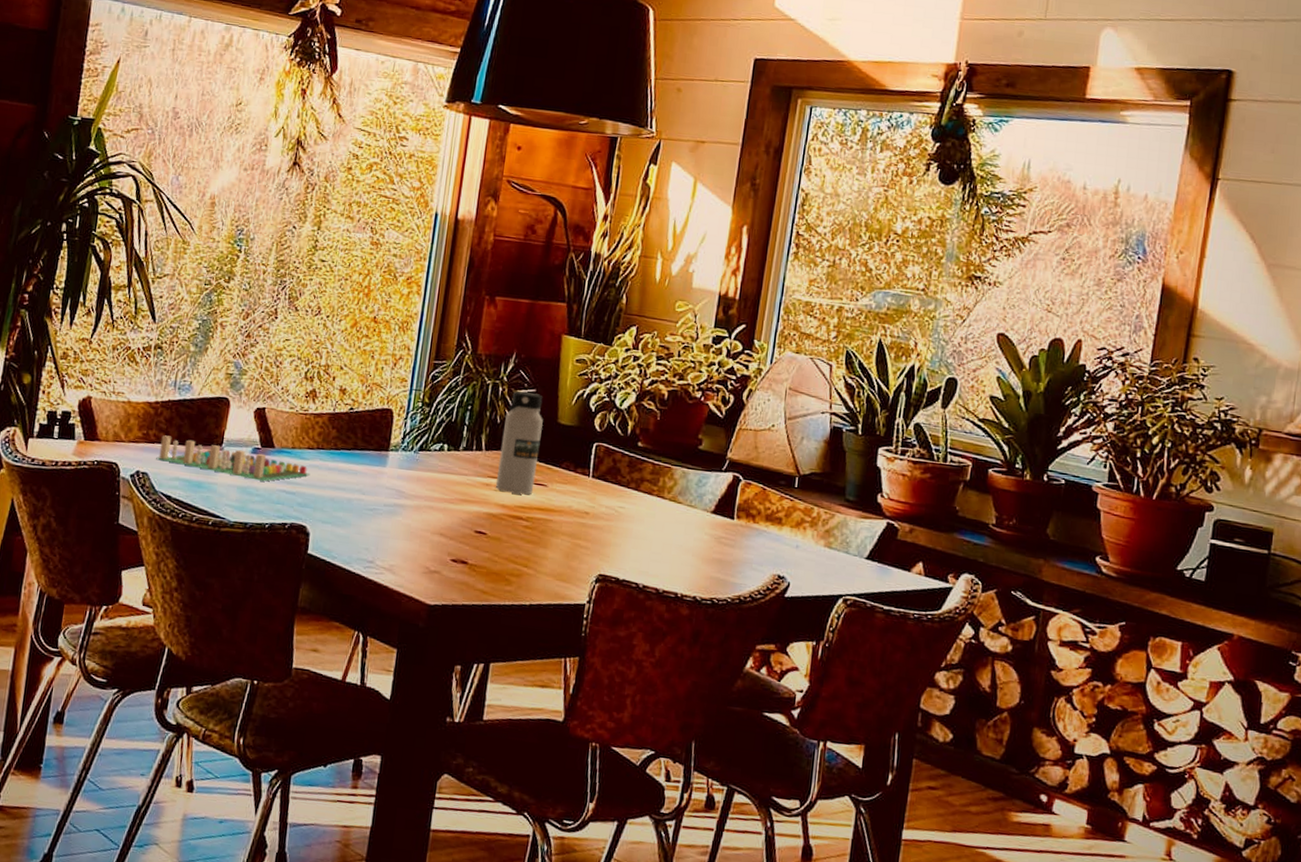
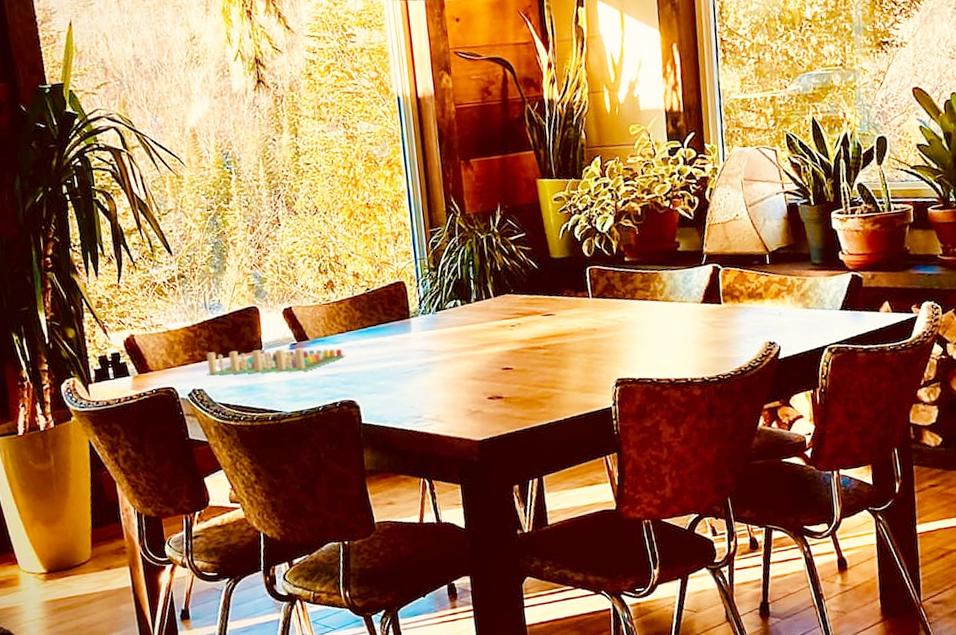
water bottle: present [496,391,543,495] -> none [504,237,544,329]

